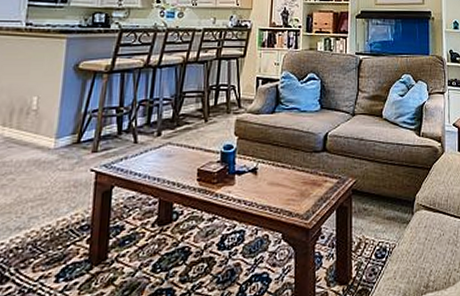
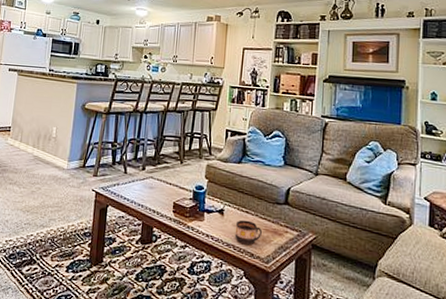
cup: none [270,175,300,204] -> present [234,219,262,245]

